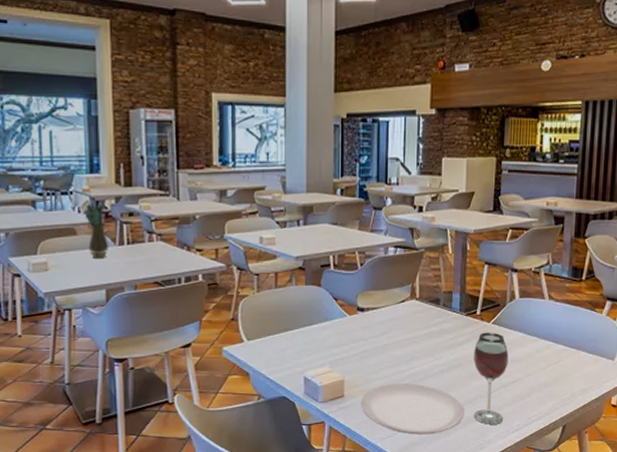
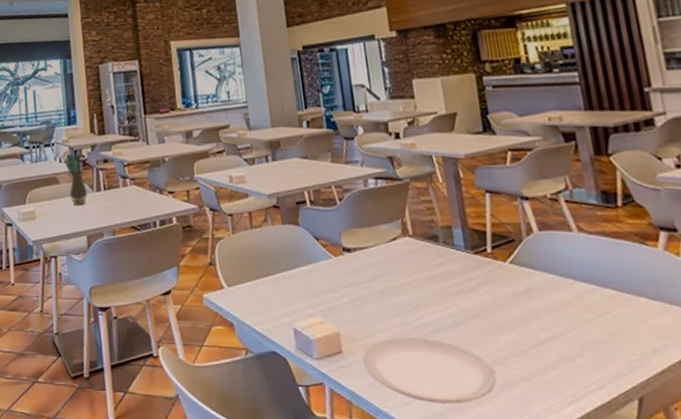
wineglass: present [474,332,509,425] -> none [492,273,551,393]

